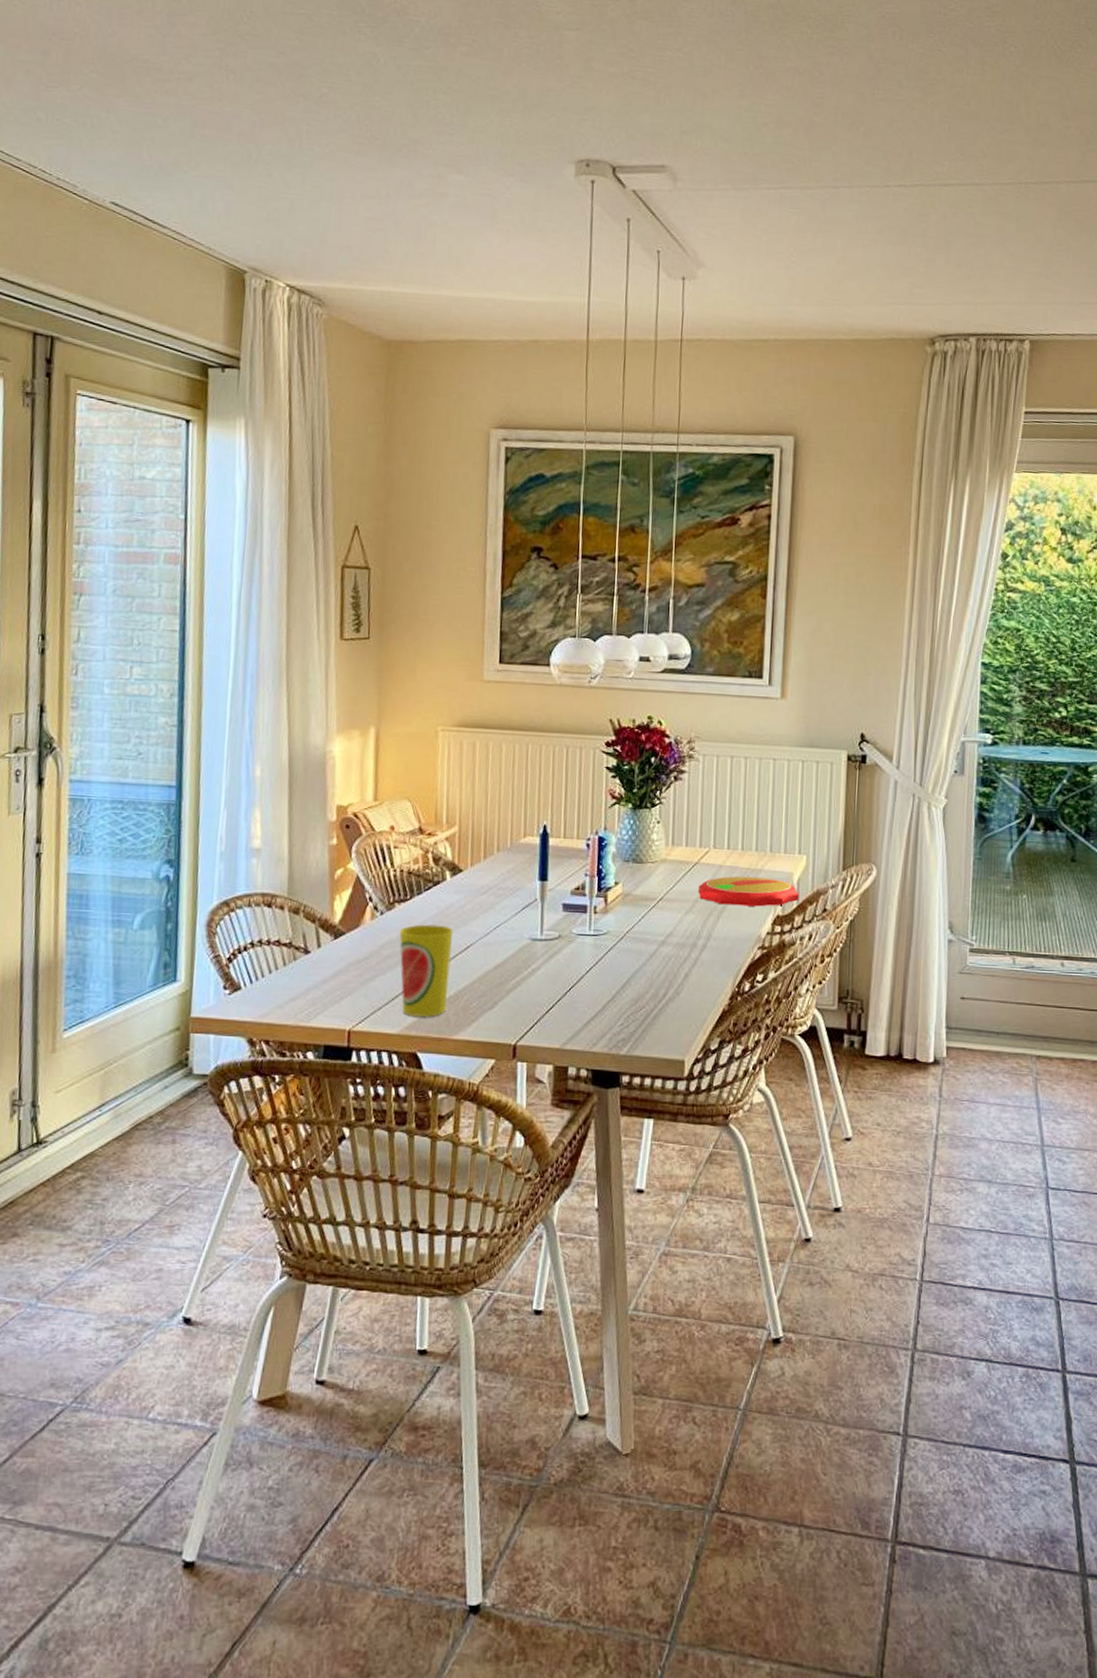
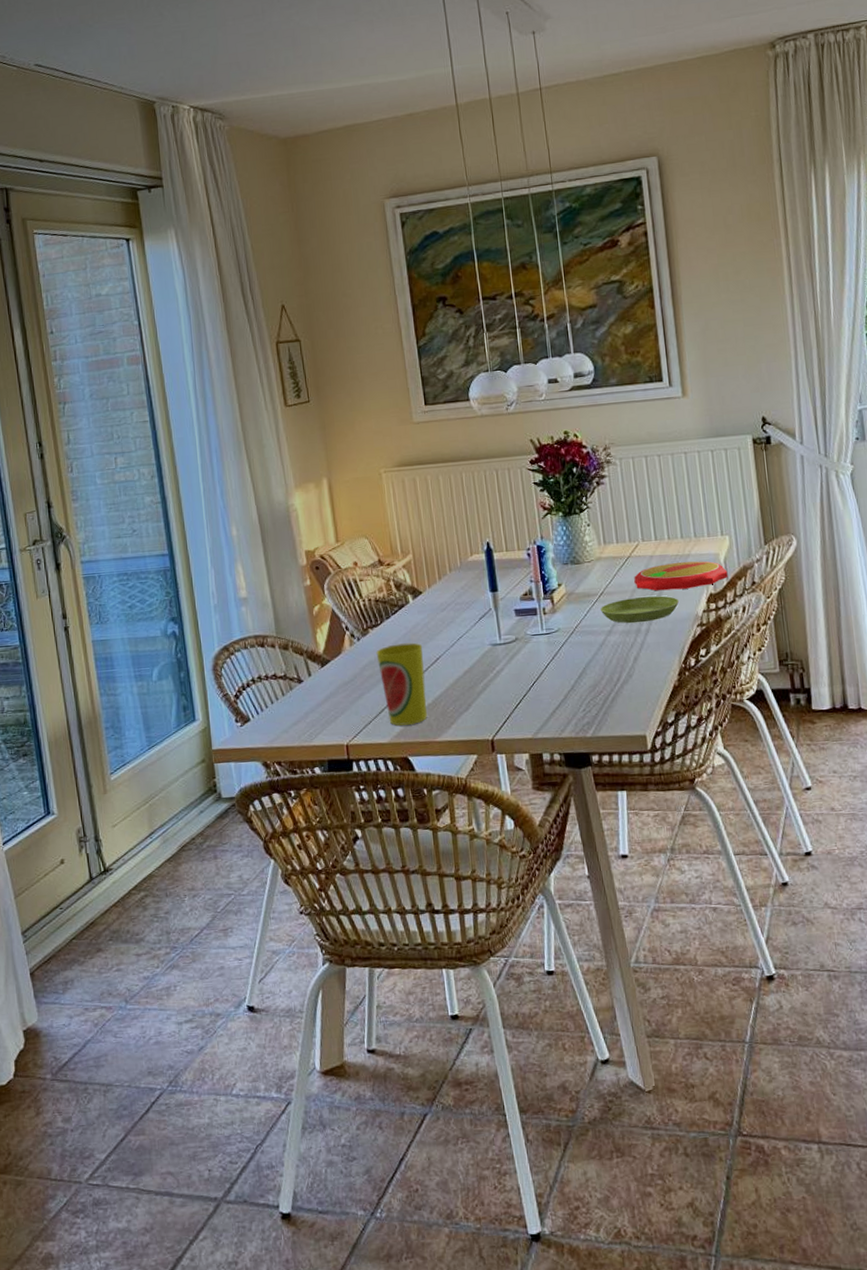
saucer: none [656,908,742,937] -> present [600,596,679,624]

